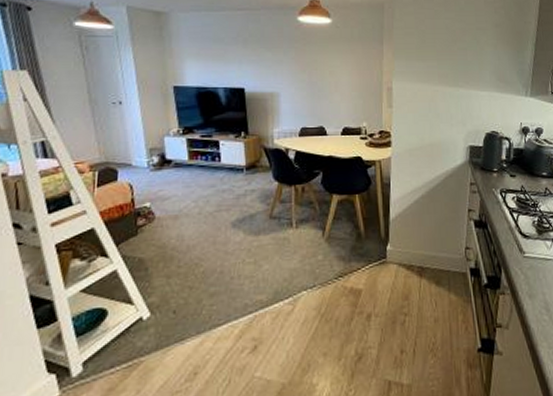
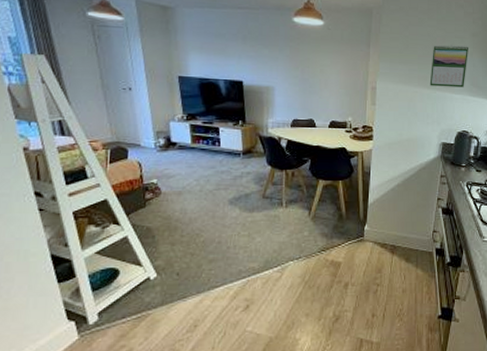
calendar: none [451,38,492,84] -> present [429,45,468,88]

